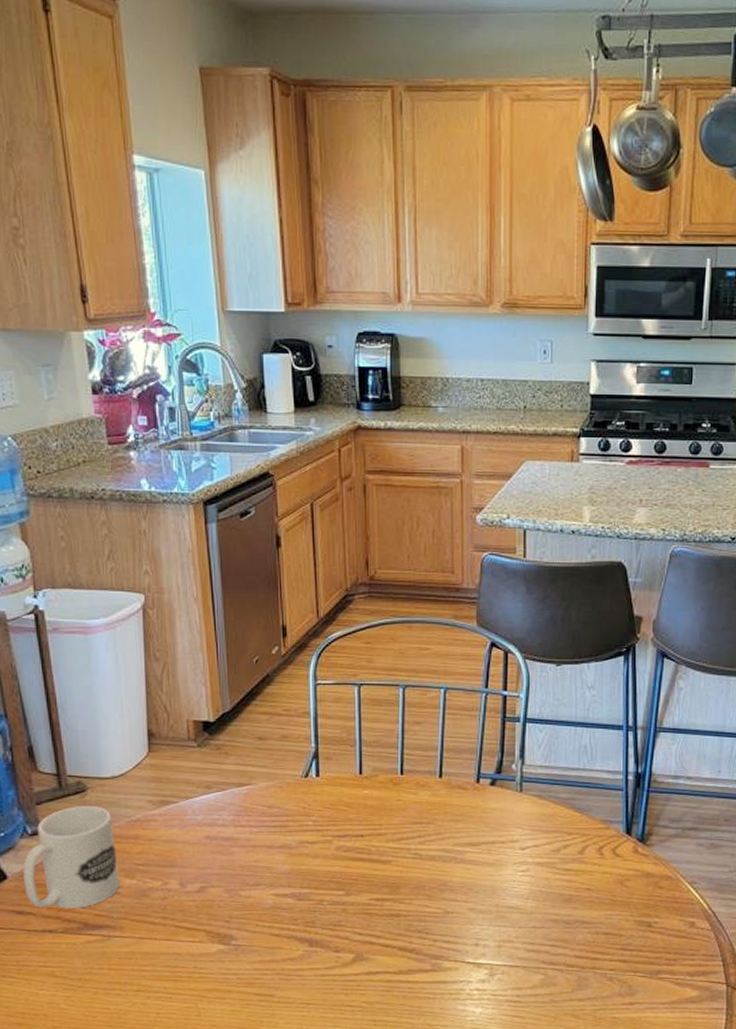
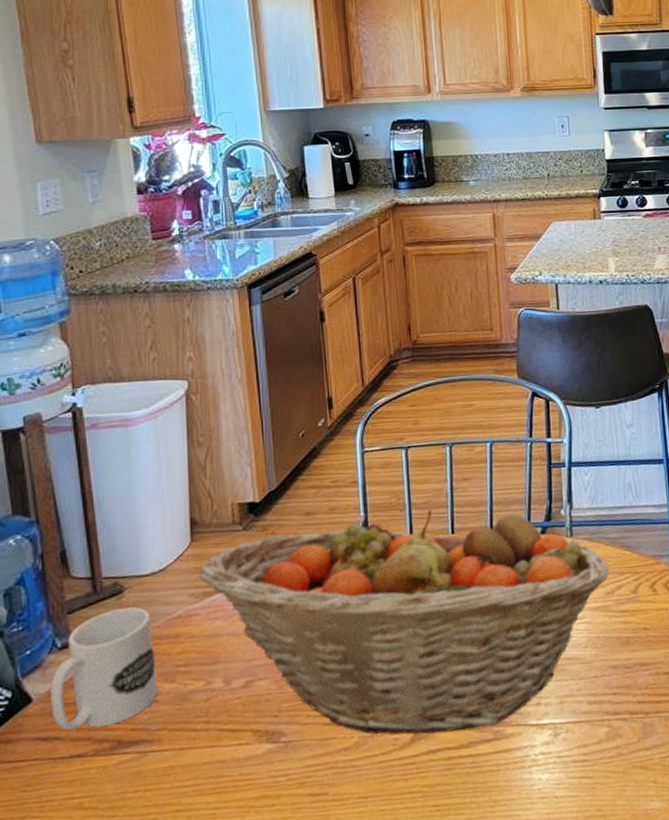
fruit basket: none [157,748,556,959] -> present [200,509,609,735]

